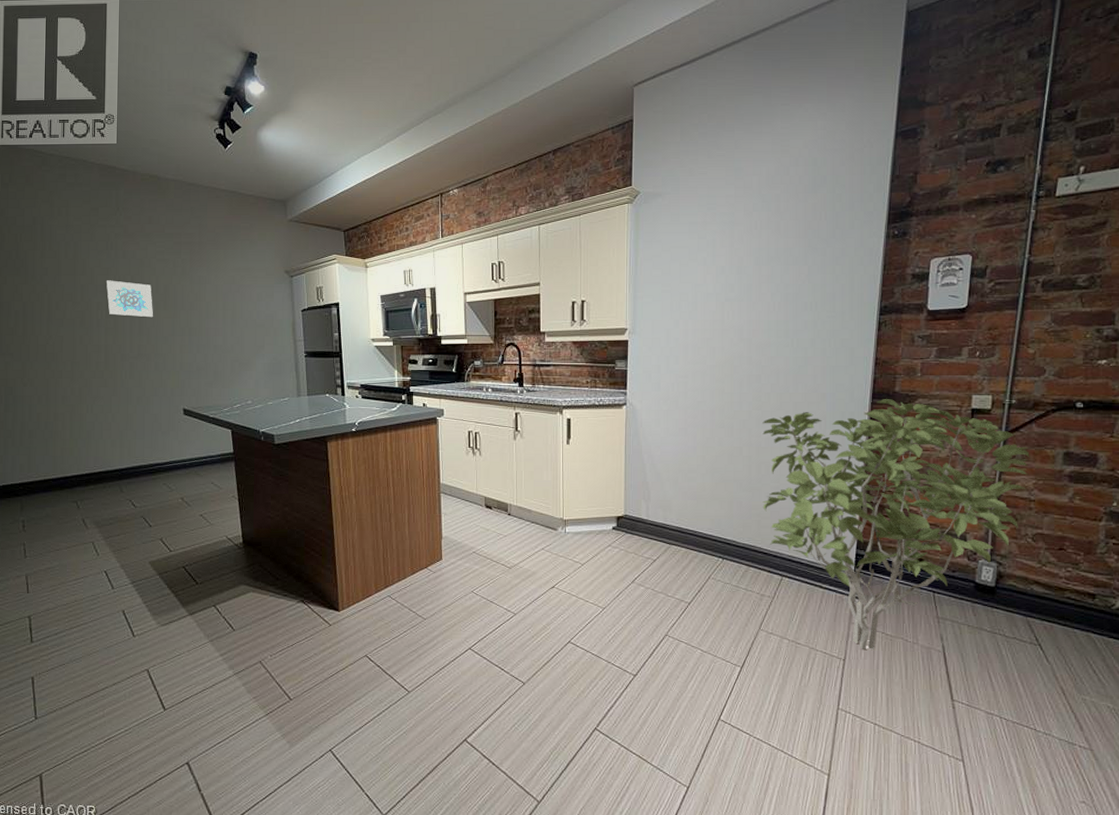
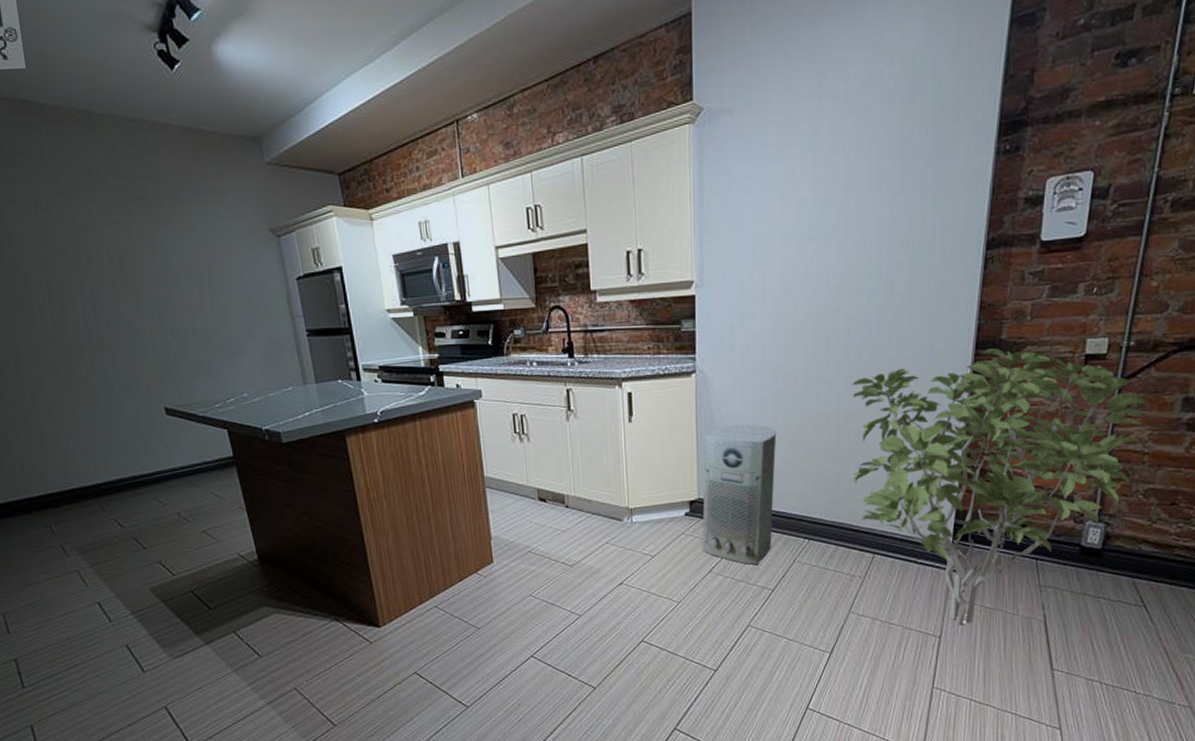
wall art: present [107,280,153,318] -> none [43,252,110,297]
air purifier: none [627,451,696,578] -> present [702,424,777,565]

